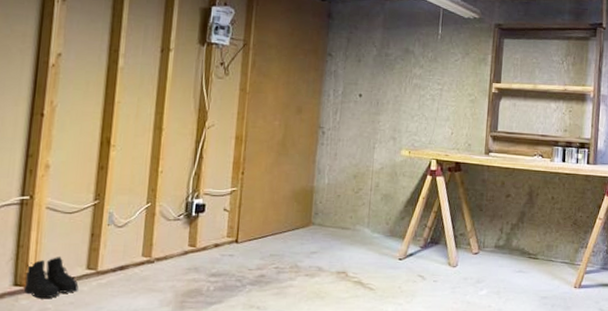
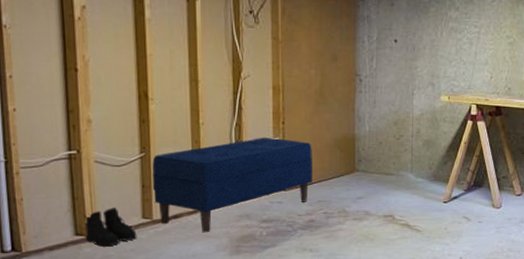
bench: none [101,187,270,286] -> present [152,137,312,233]

